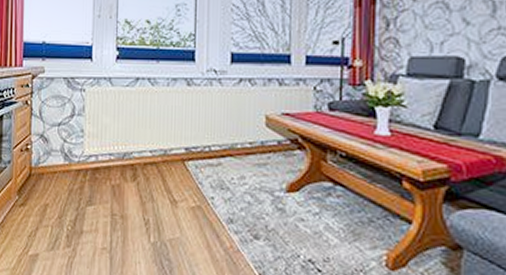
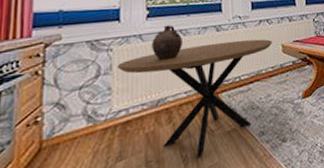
dining table: none [89,99,254,227] -> present [118,39,273,158]
ceramic jug: none [120,70,150,111] -> present [152,25,182,61]

